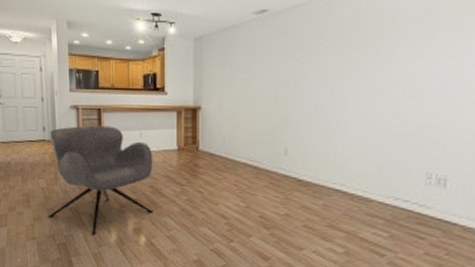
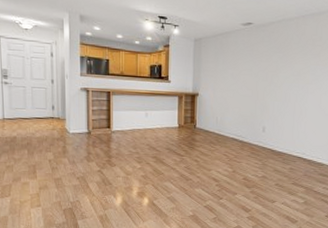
armchair: present [46,125,154,236] -> none [53,105,157,200]

